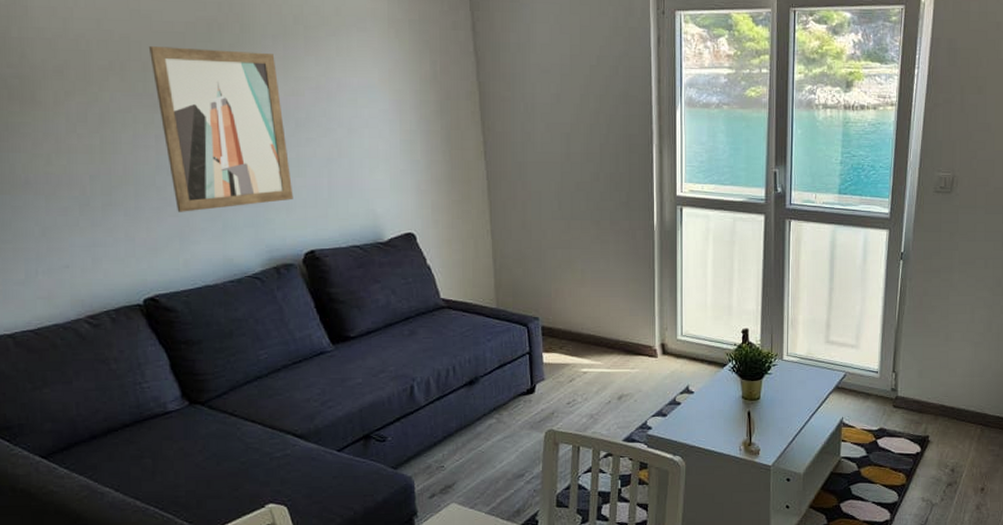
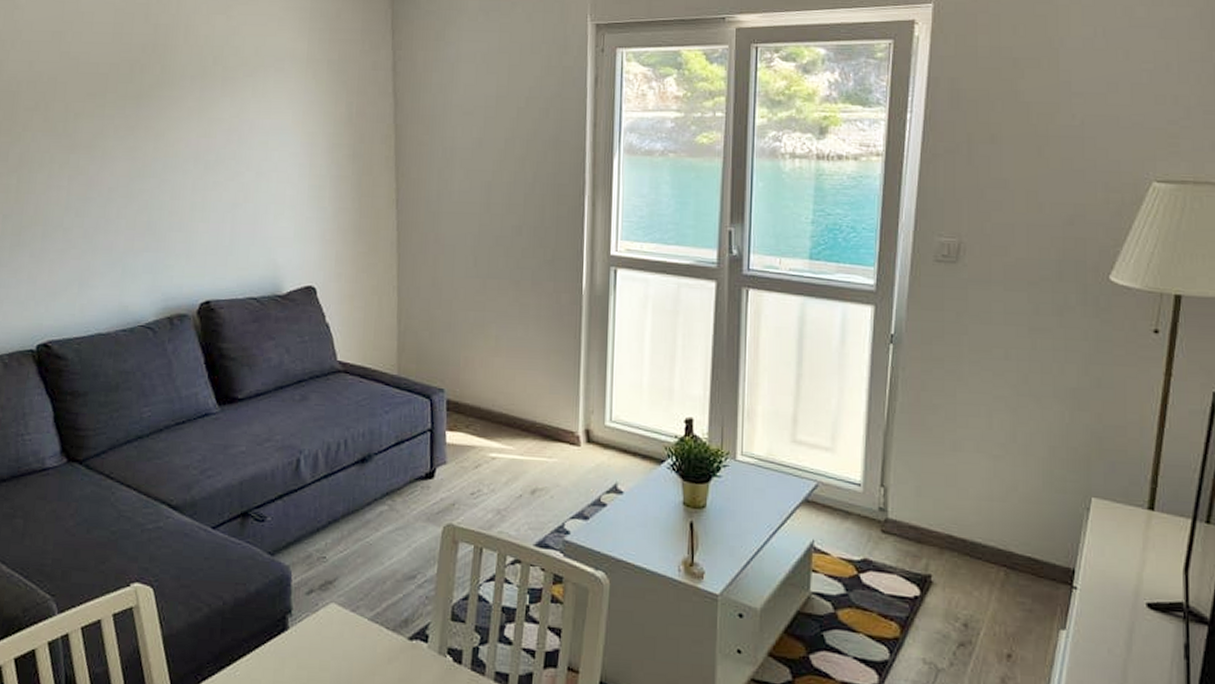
wall art: present [148,46,294,212] -> none [73,87,195,255]

